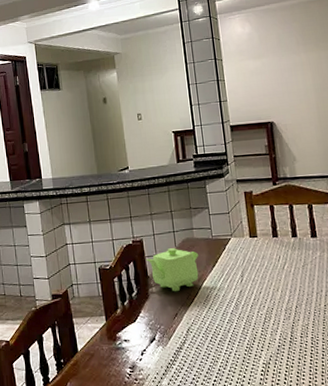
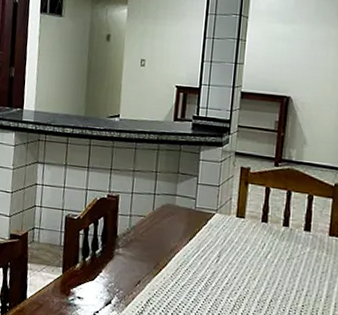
teapot: present [146,248,199,292] -> none [119,211,177,259]

